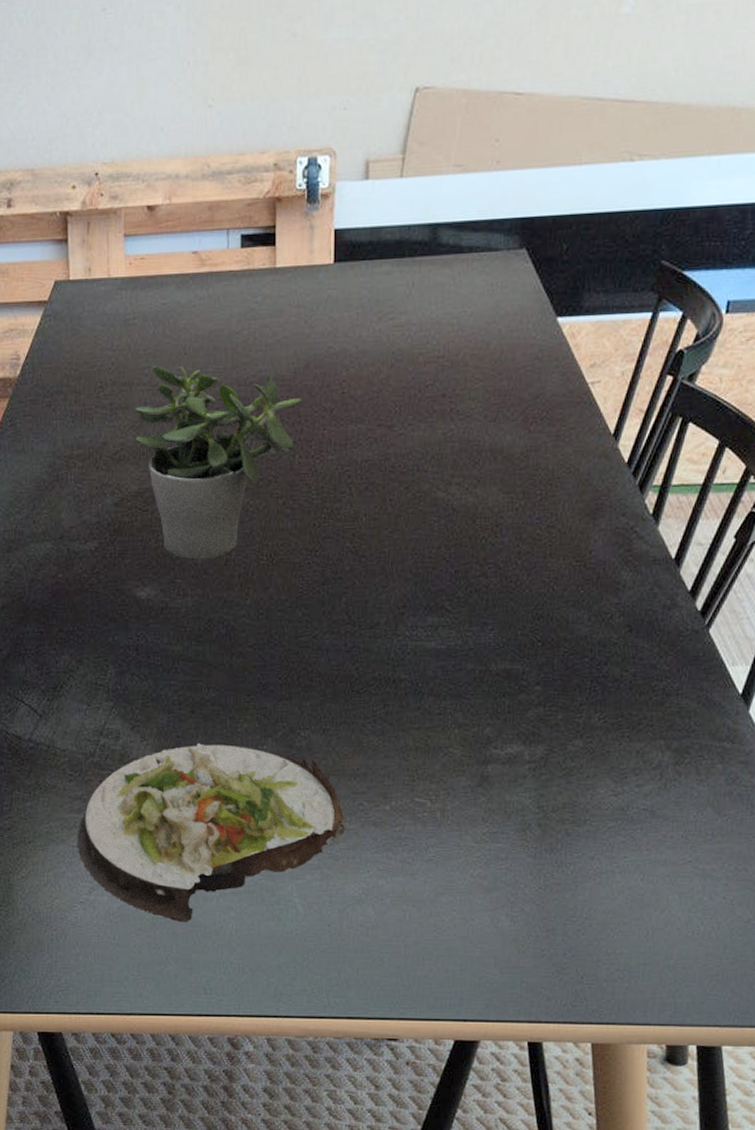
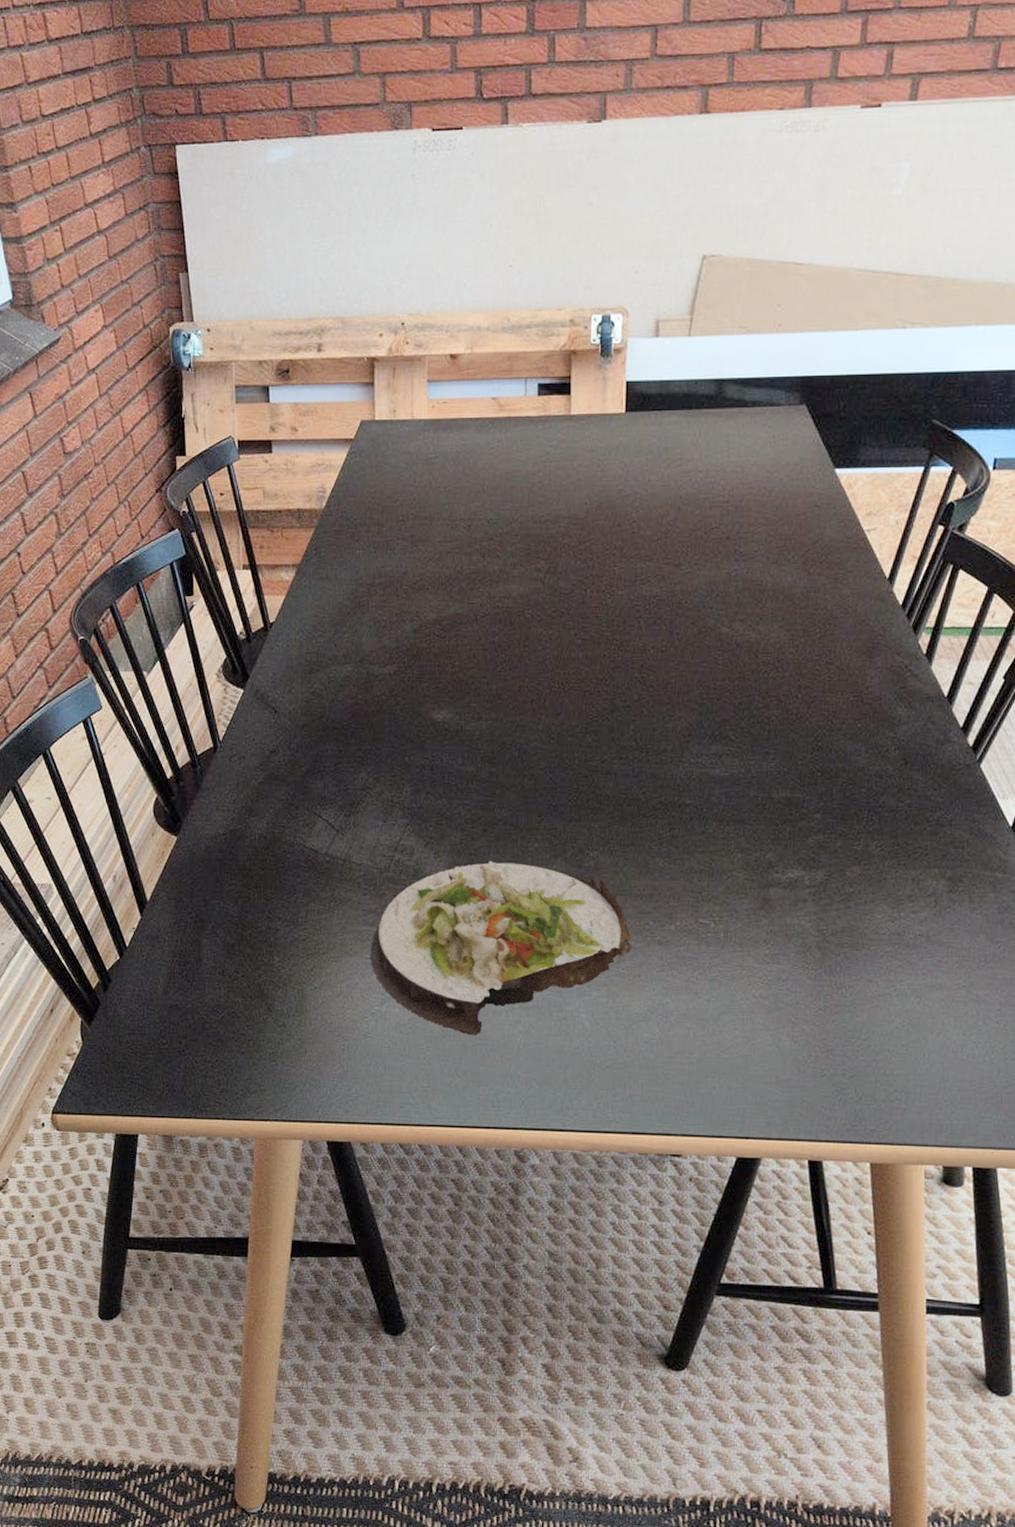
potted plant: present [135,365,303,560] -> none [435,501,595,685]

